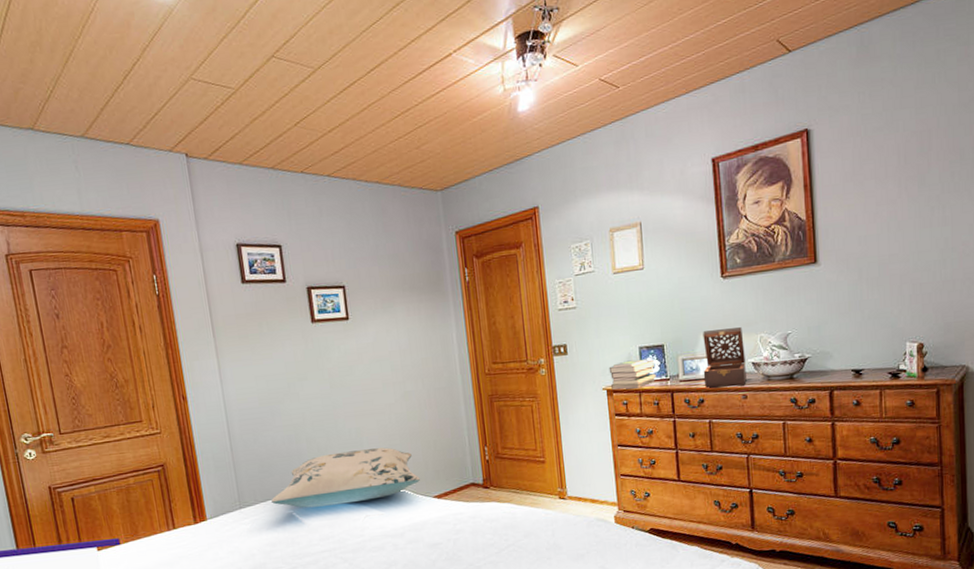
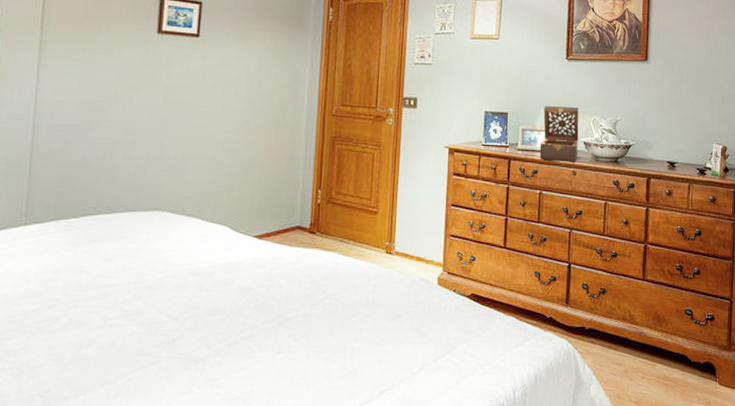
pillow: present [271,447,420,508] -> none [66,175,243,233]
books: present [608,358,656,390] -> none [453,122,497,152]

